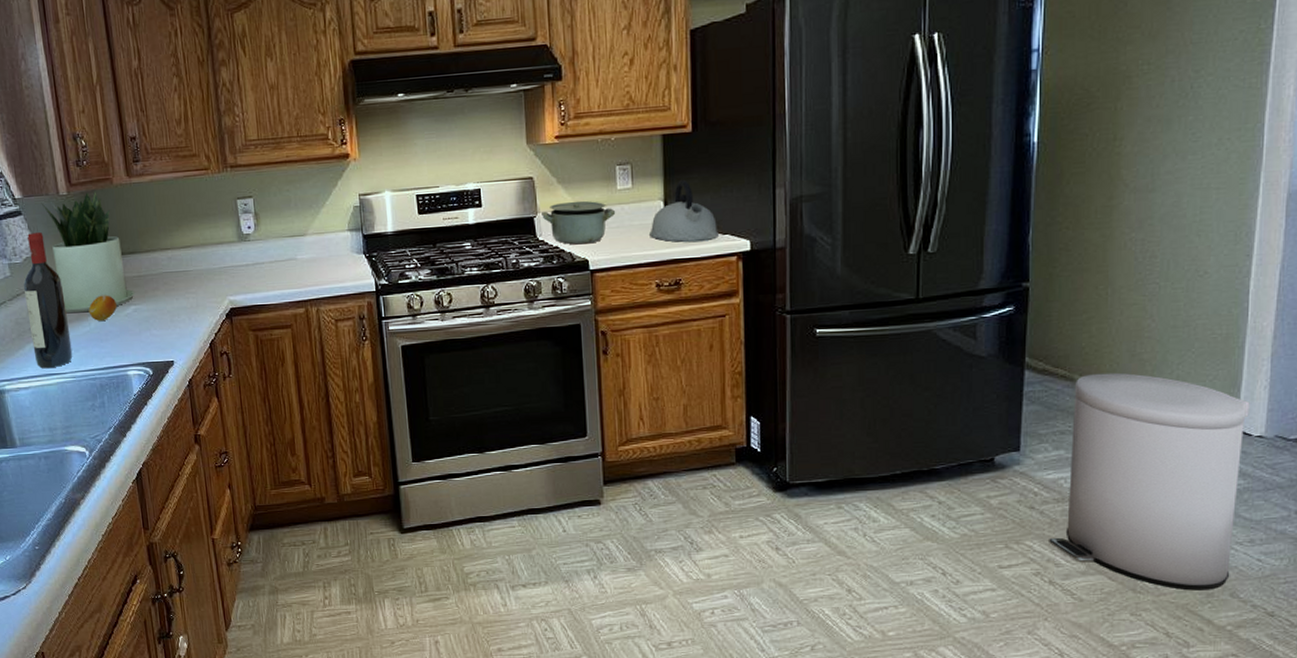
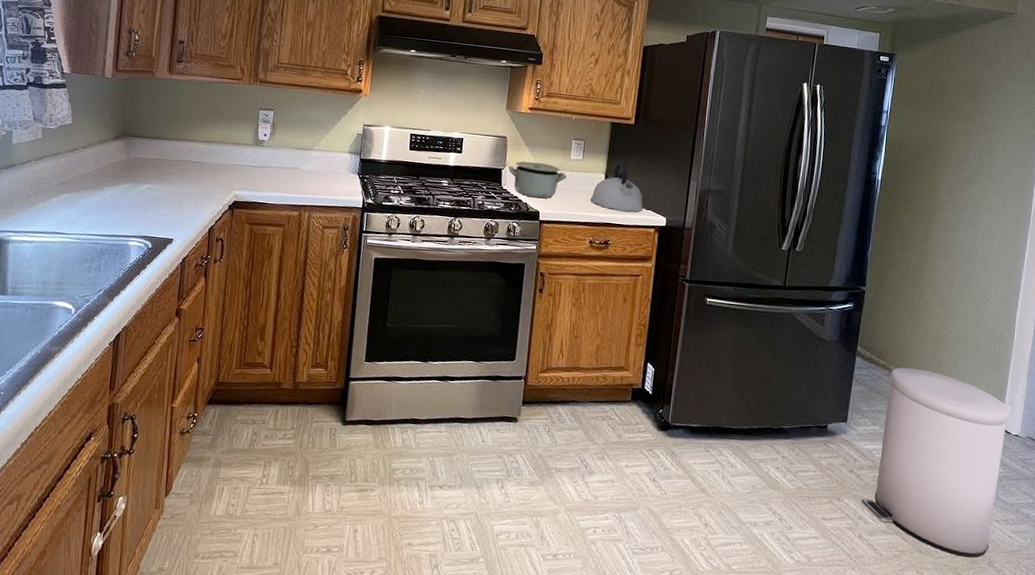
wine bottle: present [23,232,73,369] -> none [45,105,88,227]
planter: present [41,192,135,313] -> none [84,77,152,183]
fruit: present [88,295,117,322] -> none [106,170,133,194]

